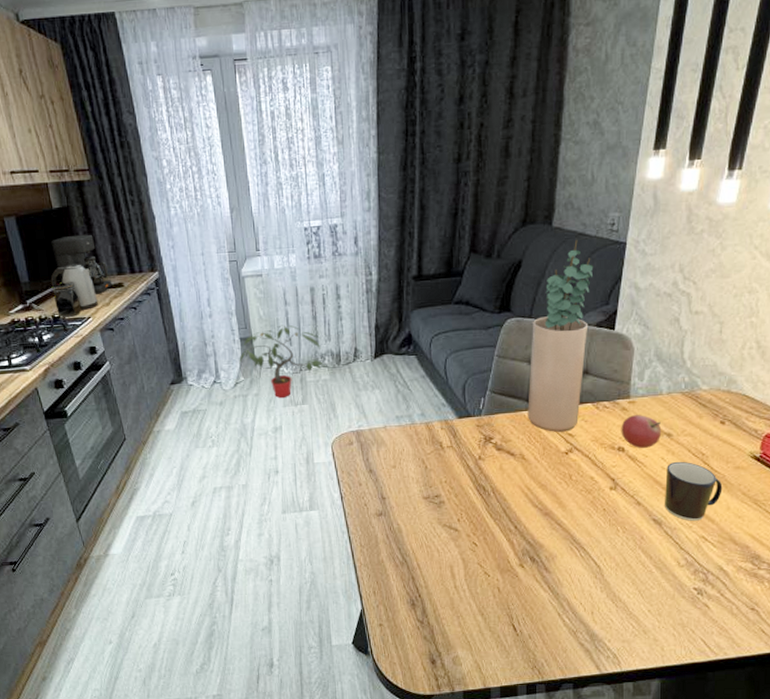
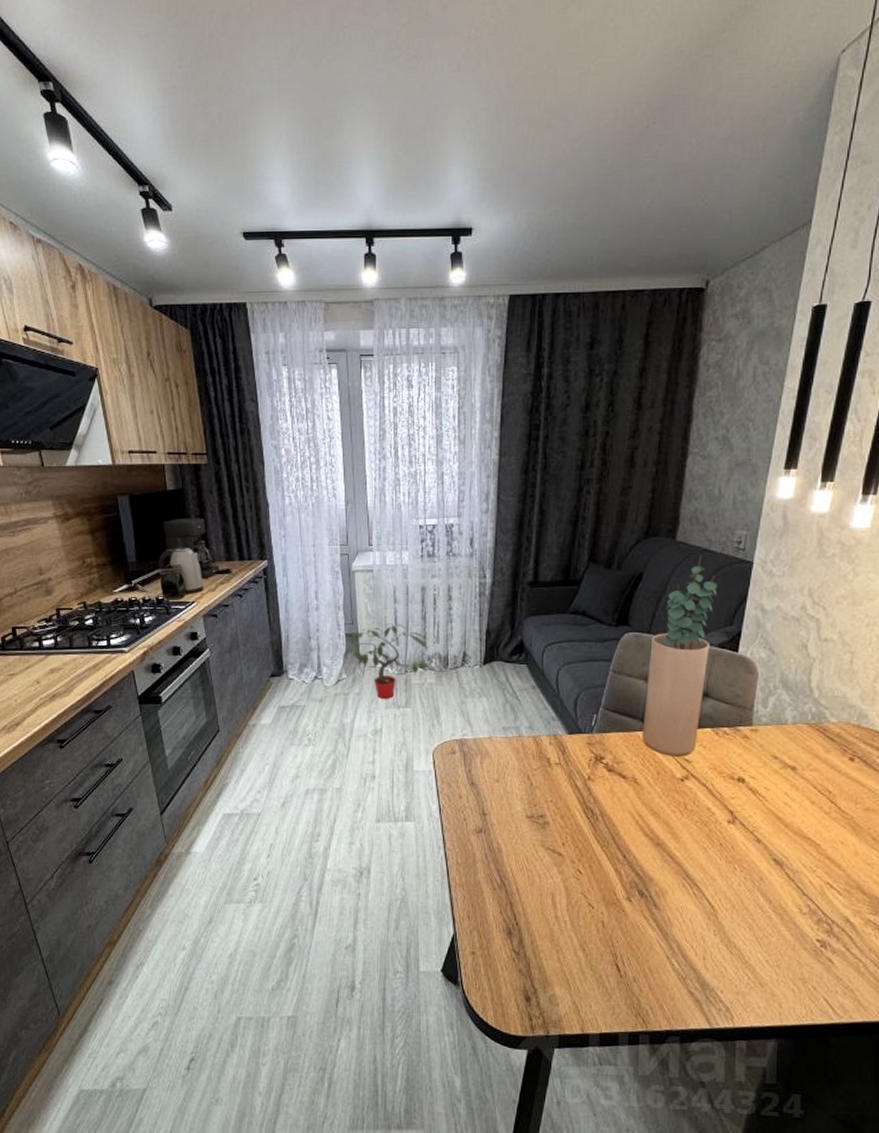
fruit: present [621,415,662,448] -> none [741,744,786,781]
mug: present [665,461,723,521] -> none [787,797,851,865]

